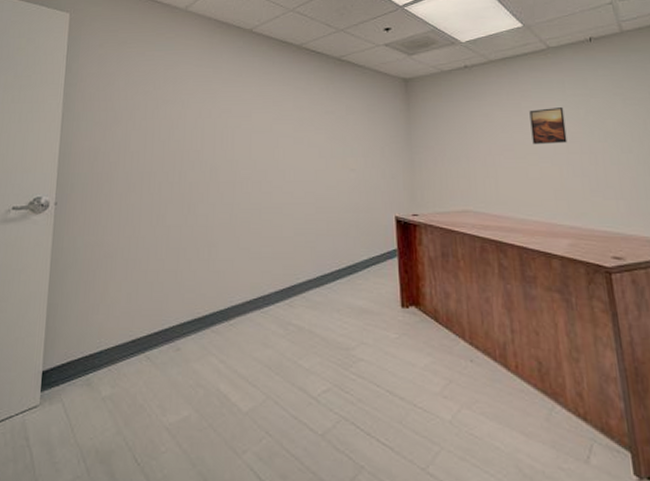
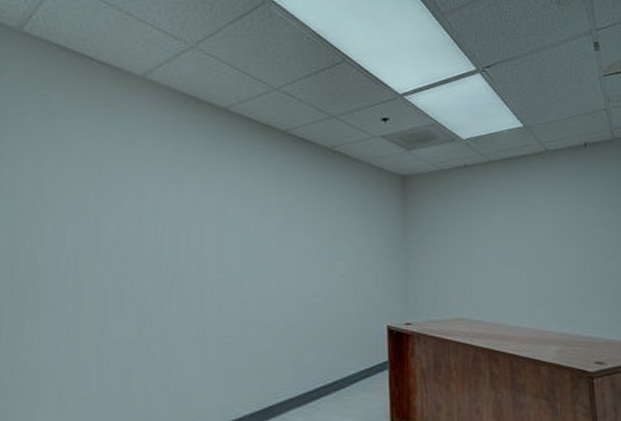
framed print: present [529,107,567,144] -> none [526,213,560,249]

